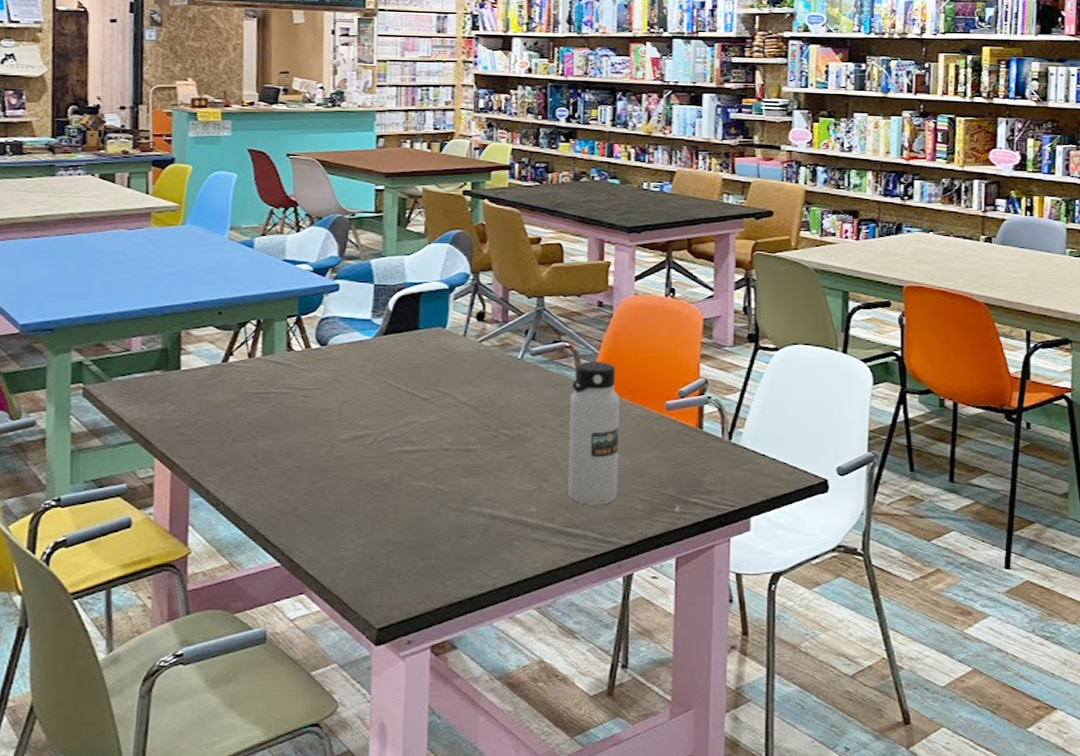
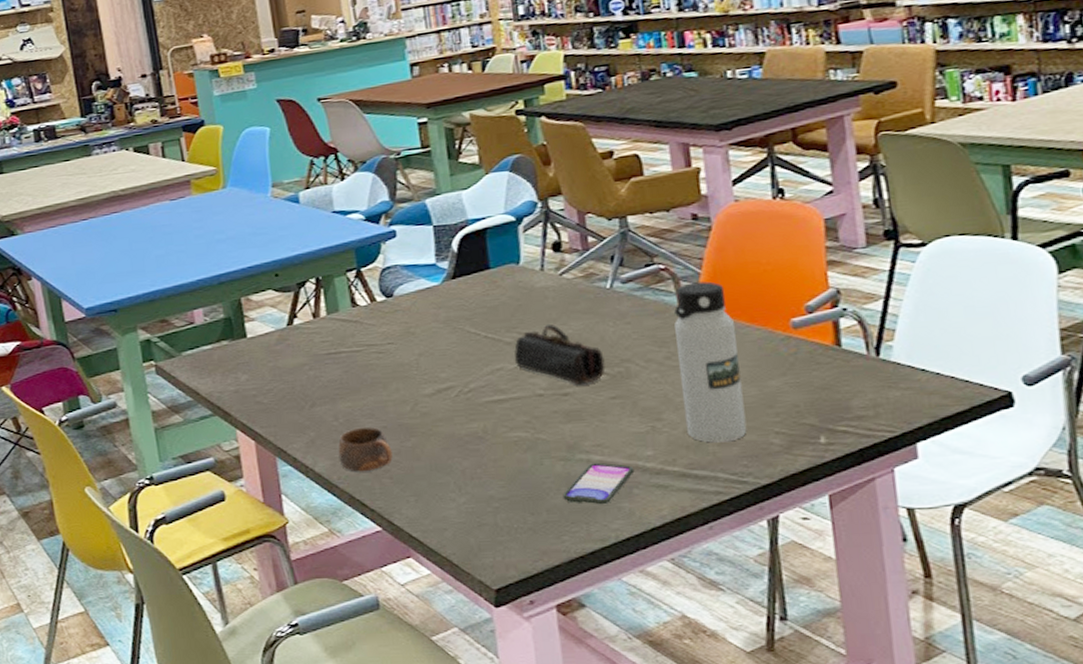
cup: none [250,465,303,509] -> present [338,426,393,472]
pencil case: none [428,385,507,444] -> present [514,323,606,386]
smartphone: none [452,515,518,555] -> present [562,462,635,505]

